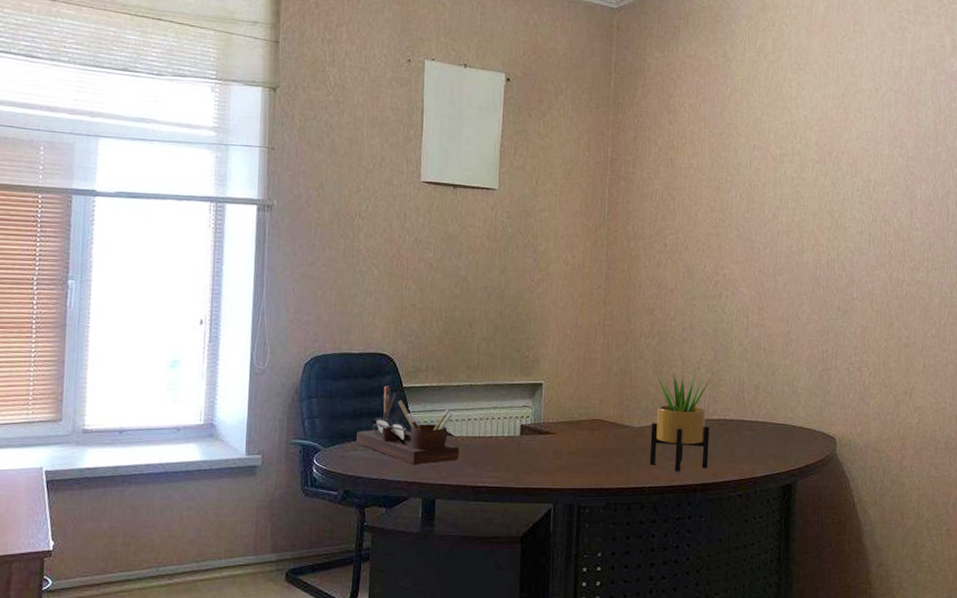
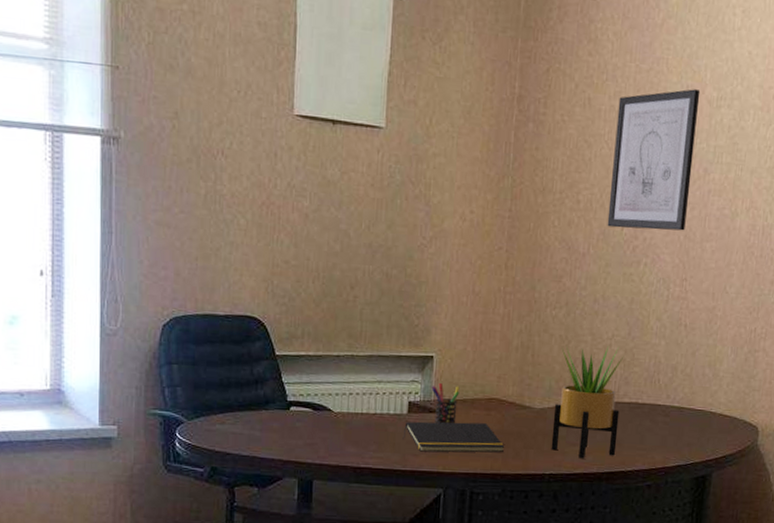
desk organizer: present [356,386,460,465] -> none [224,353,340,442]
notepad: none [516,442,608,470] -> present [402,421,505,453]
pen holder: none [541,407,566,444] -> present [431,383,460,424]
wall art: none [691,148,766,267] -> present [607,89,701,231]

